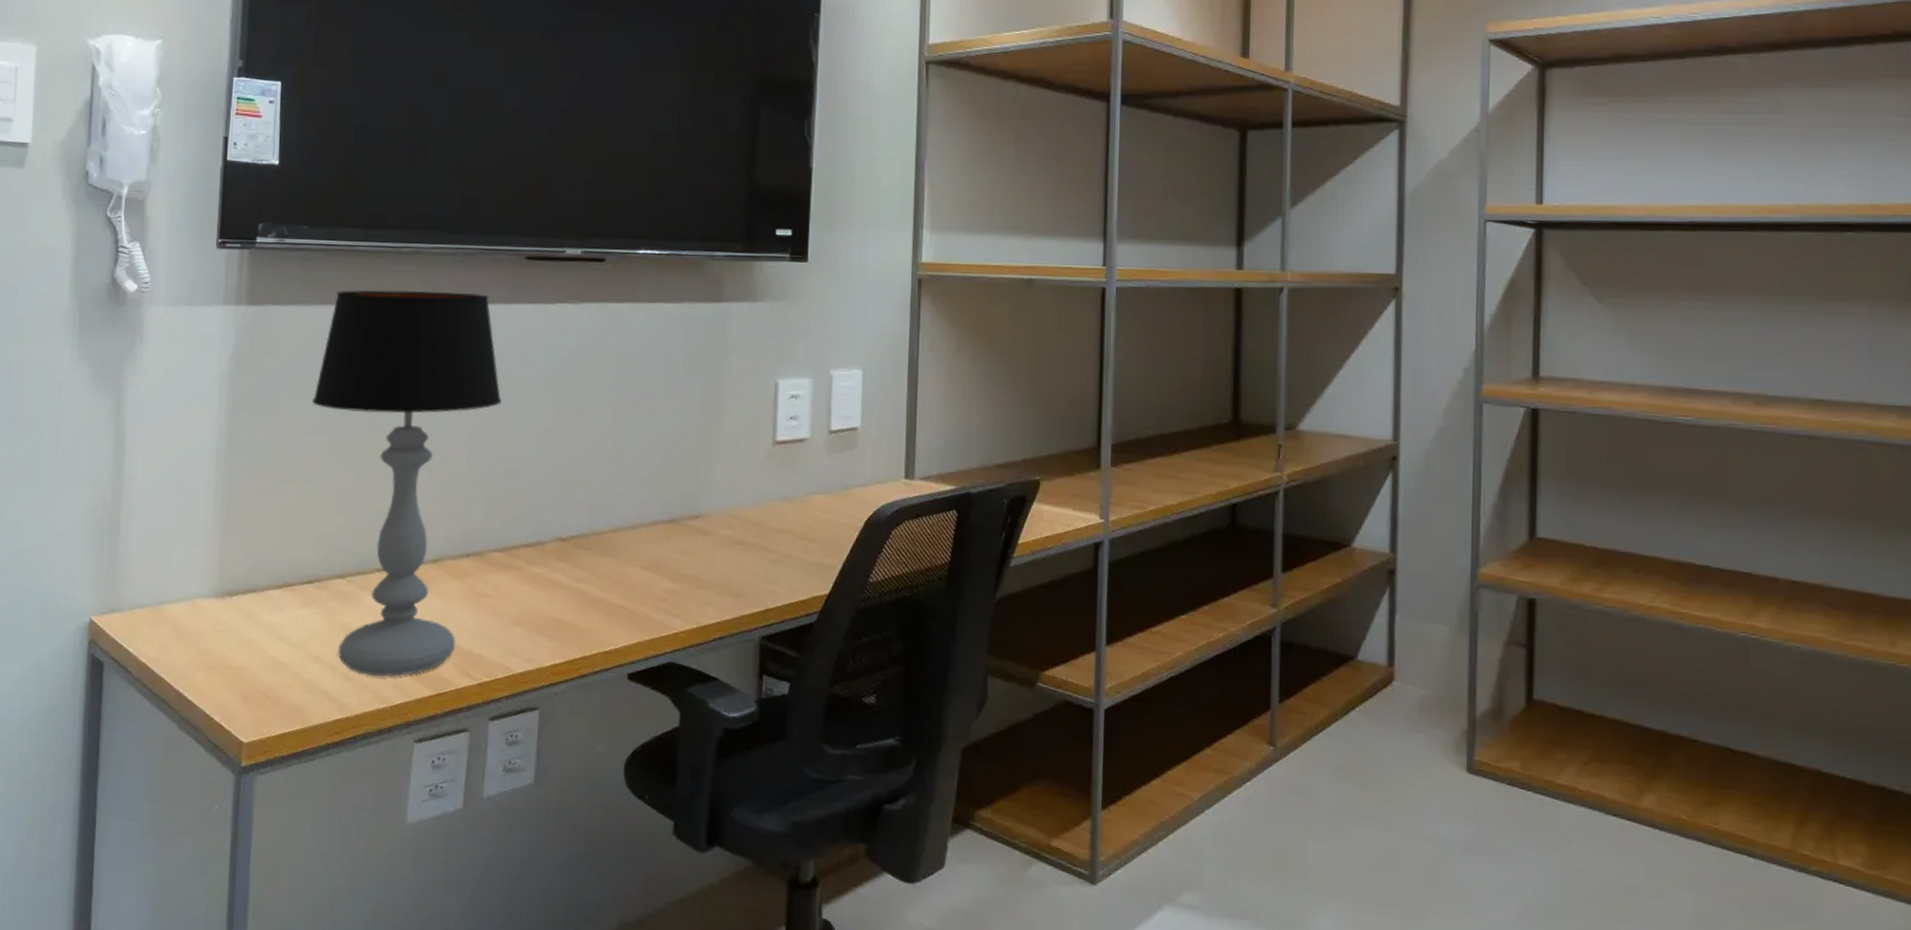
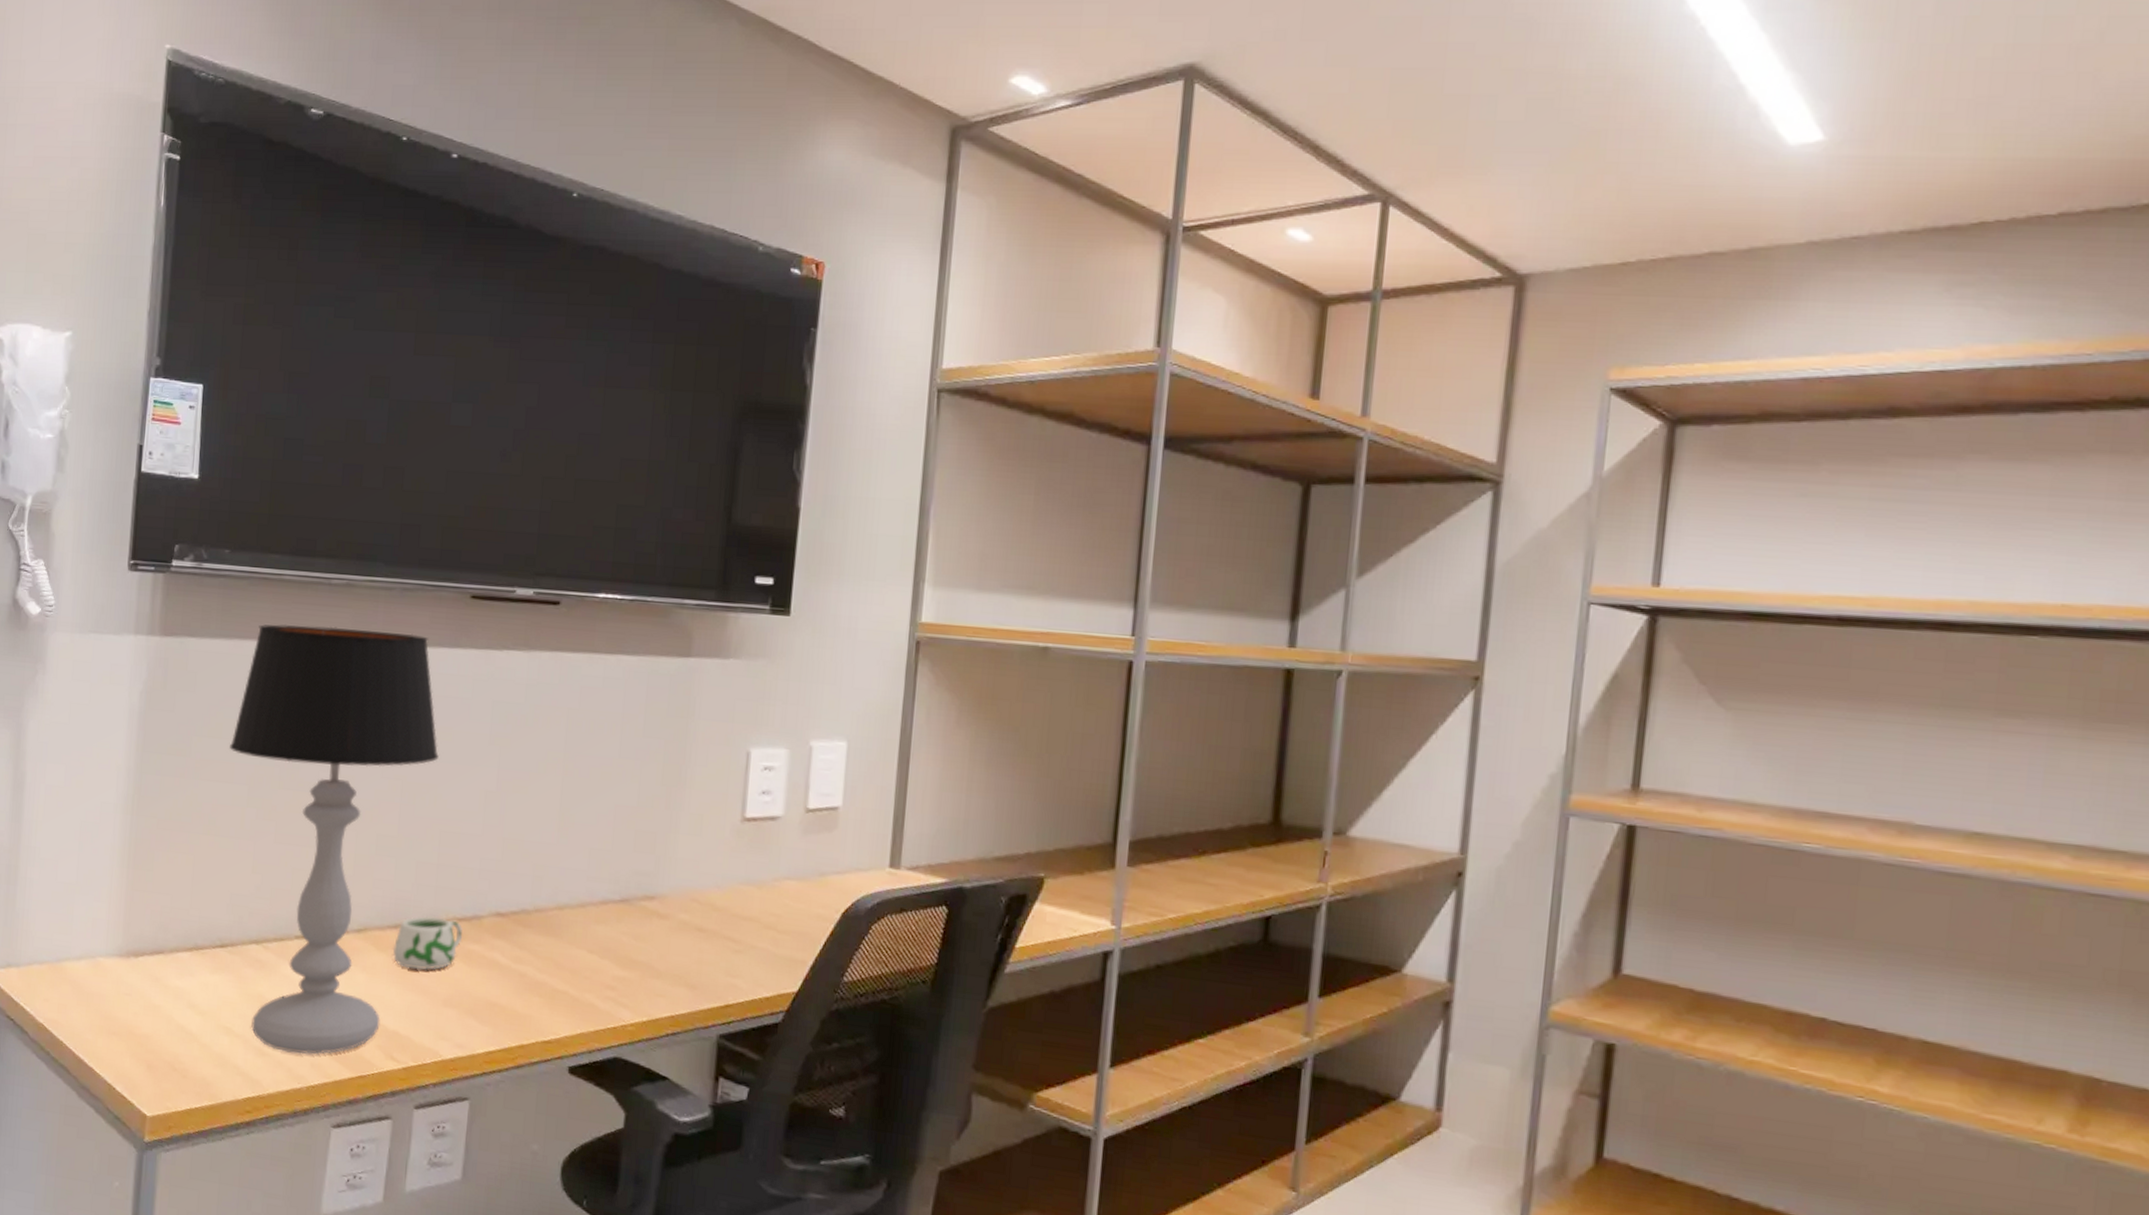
mug: none [465,544,529,594] -> present [392,916,463,970]

